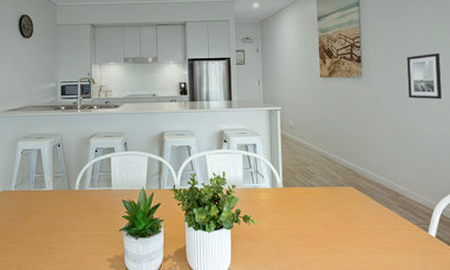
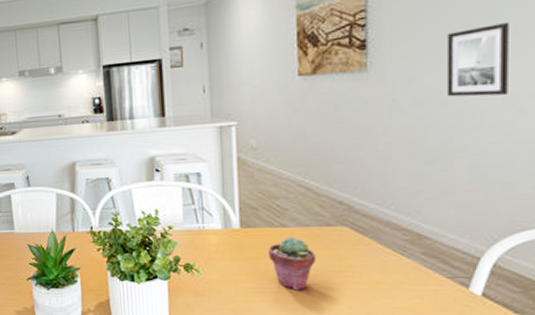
potted succulent: none [302,194,334,236] -> present [269,236,316,291]

